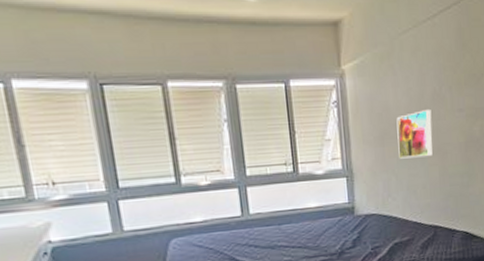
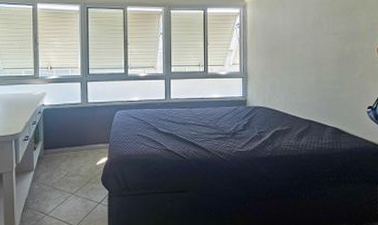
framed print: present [396,110,433,159] -> none [283,33,311,67]

